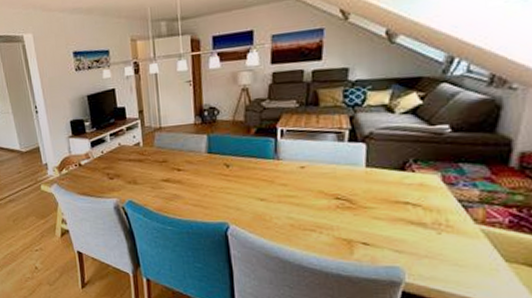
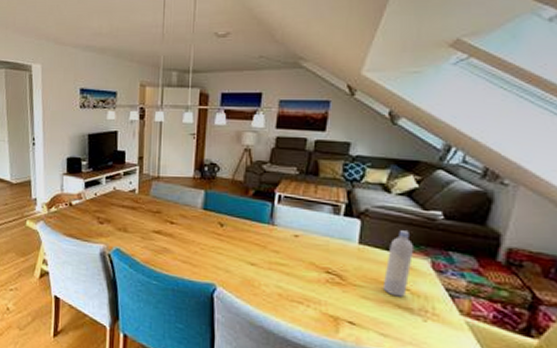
bottle: none [393,148,423,214] -> present [382,230,415,297]

